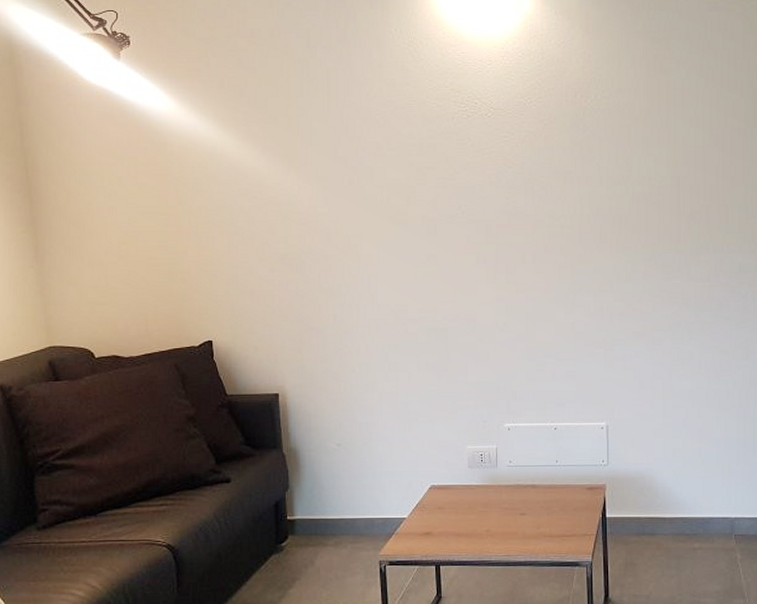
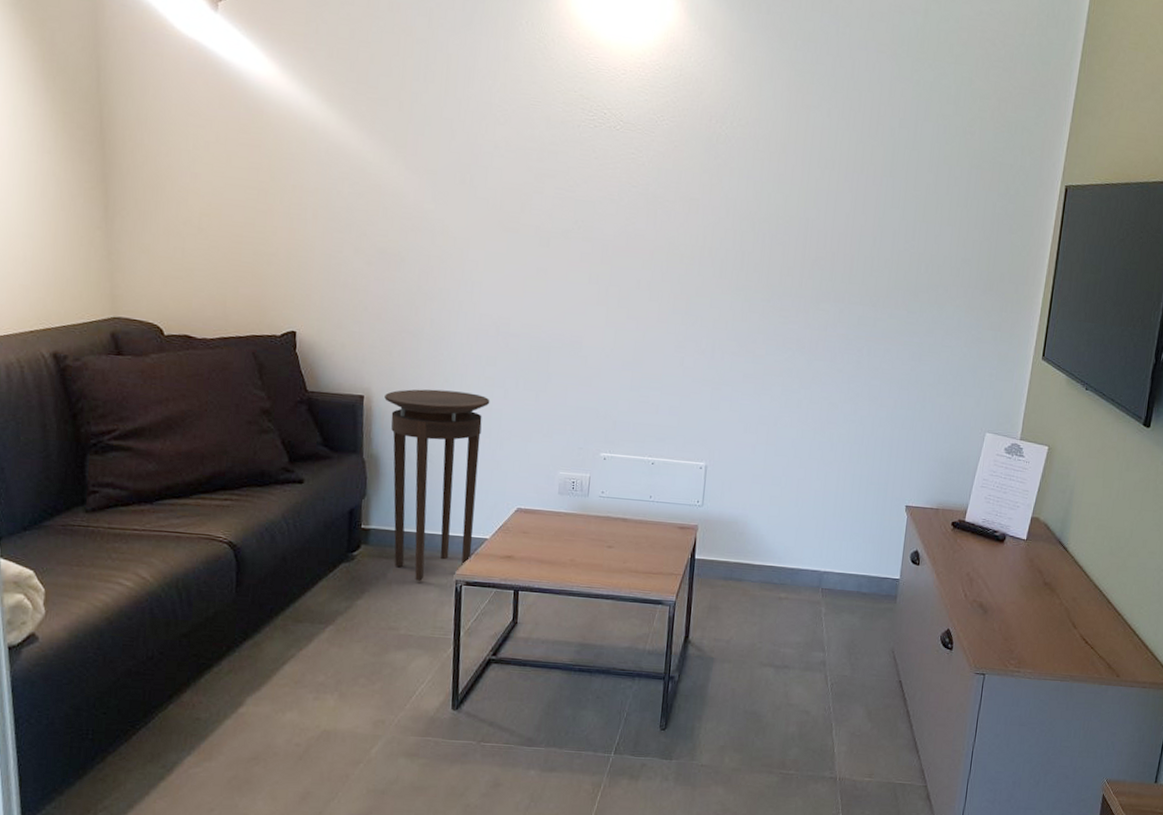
stool: none [298,380,396,565] -> present [384,389,490,581]

